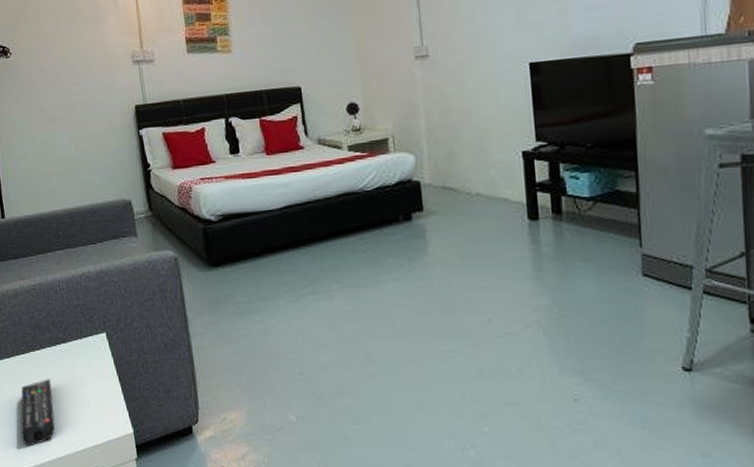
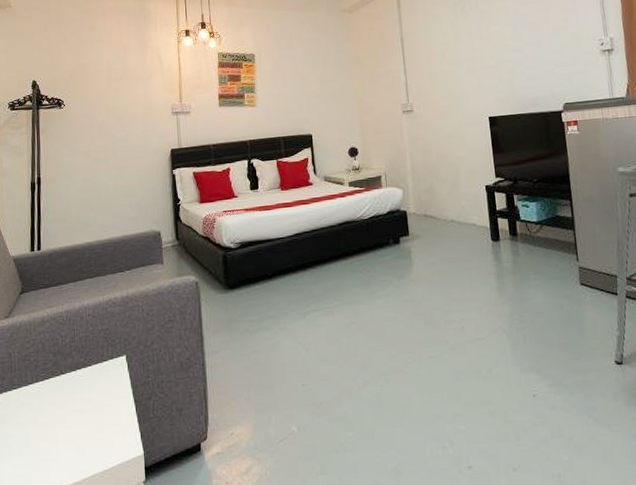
remote control: present [20,379,55,446] -> none [29,404,67,476]

